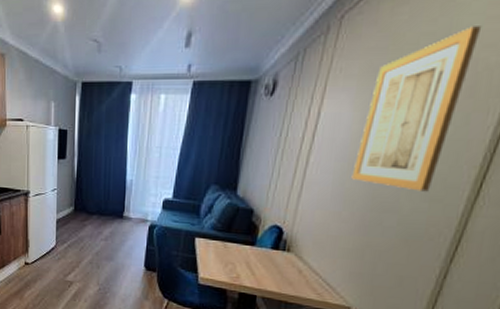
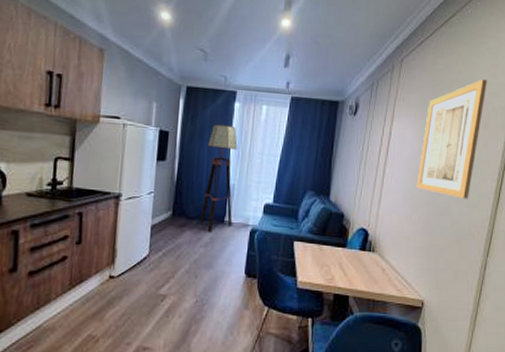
floor lamp: none [99,119,135,226] -> present [199,124,238,231]

